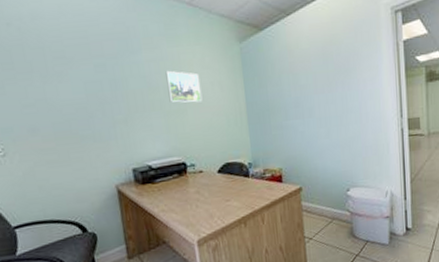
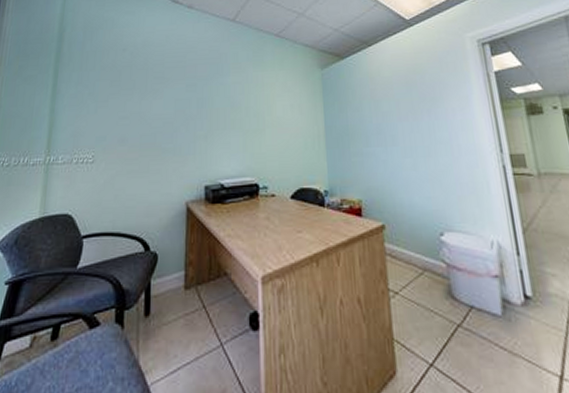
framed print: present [165,70,203,103] -> none [249,92,281,124]

